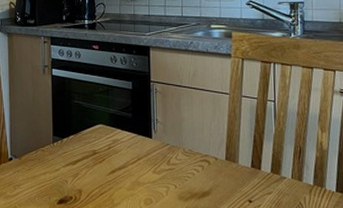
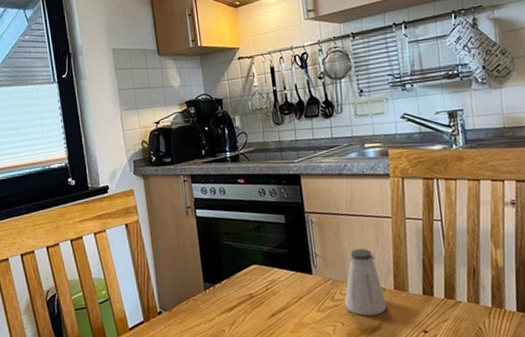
saltshaker: none [179,119,217,182] -> present [344,248,387,316]

